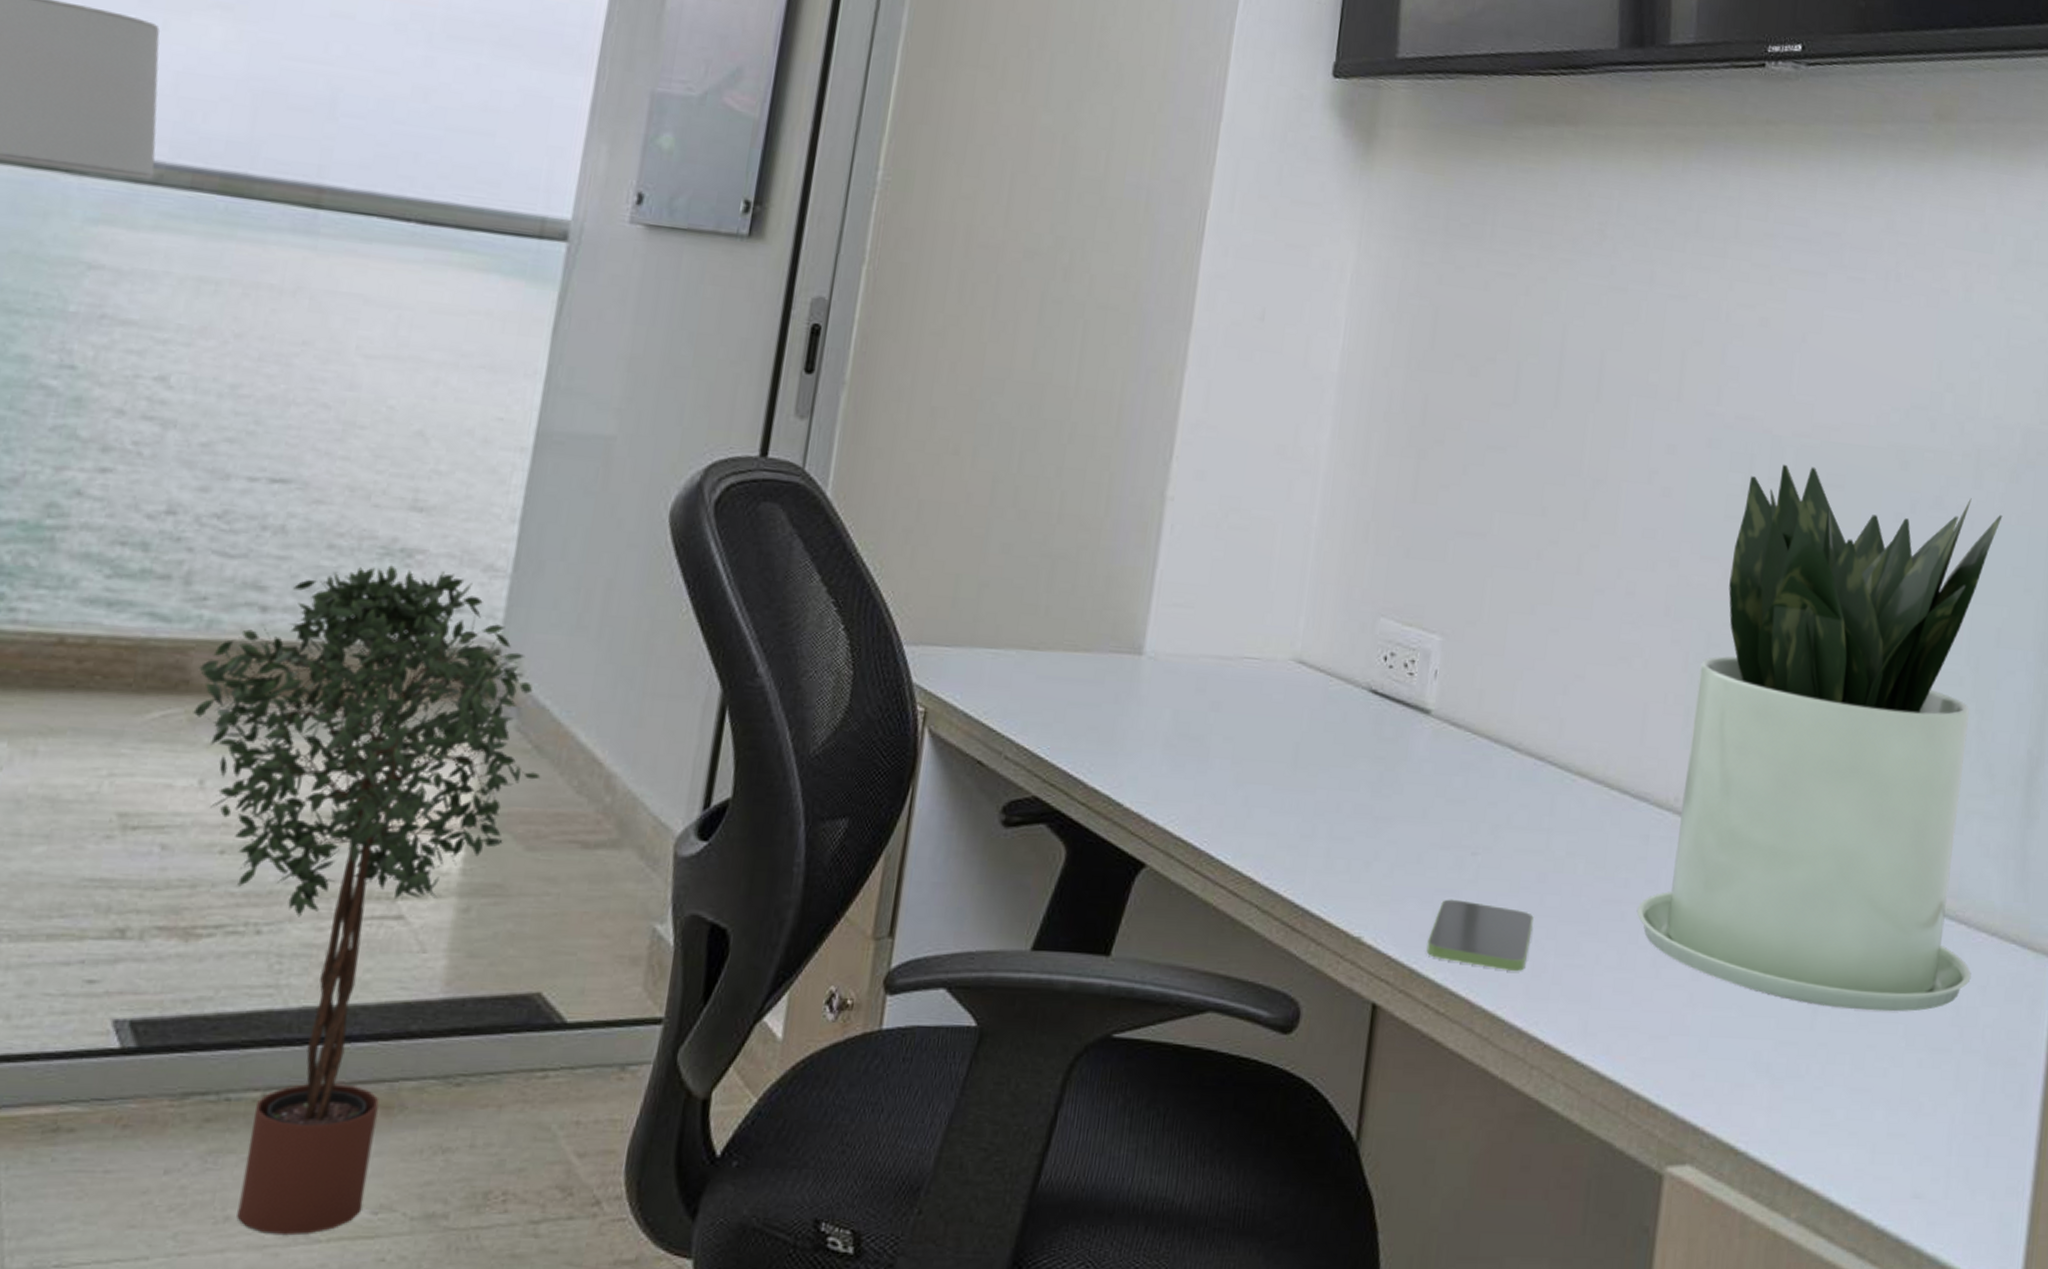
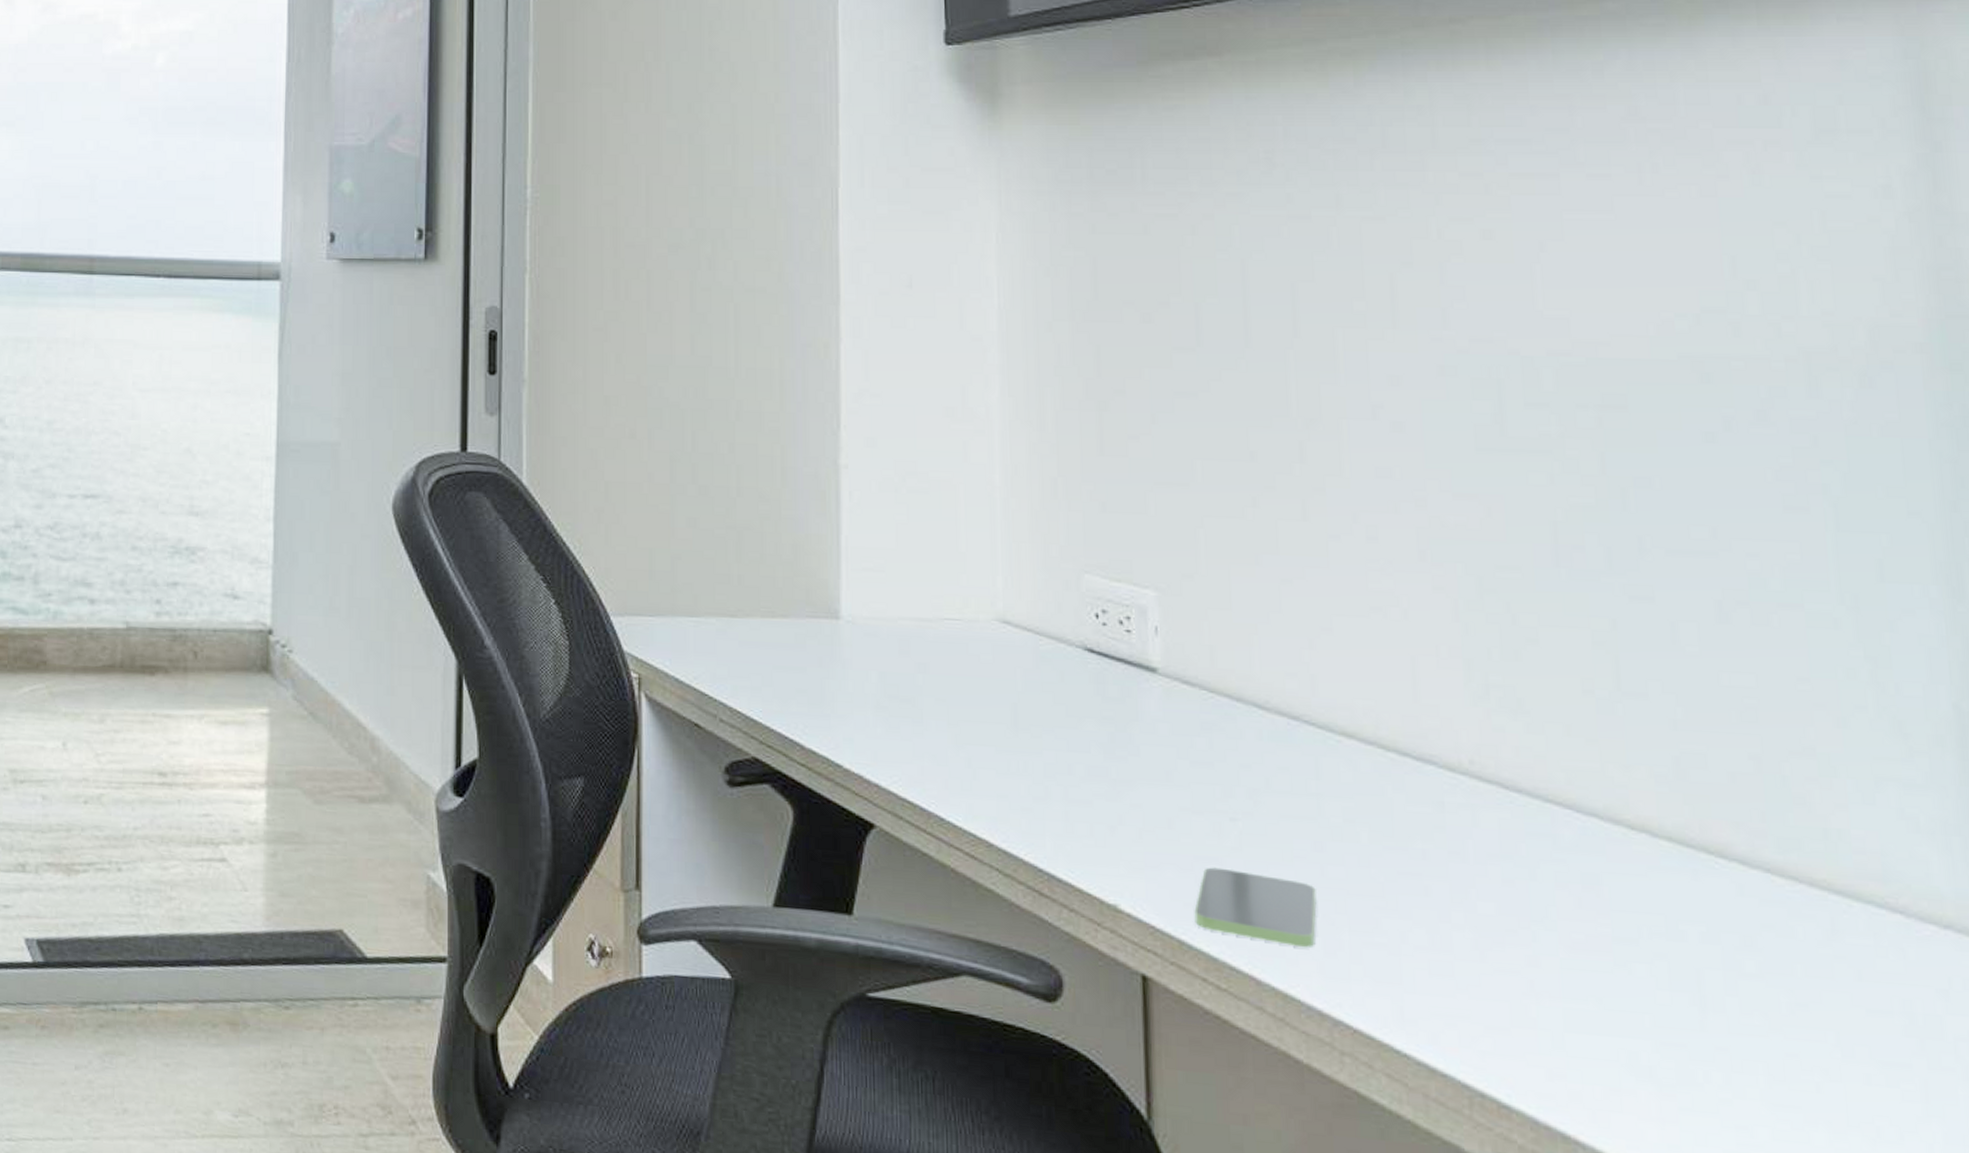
potted tree: present [193,565,541,1234] -> none [52,561,318,1129]
planter: present [1636,464,2003,1012] -> none [1443,387,1923,1016]

